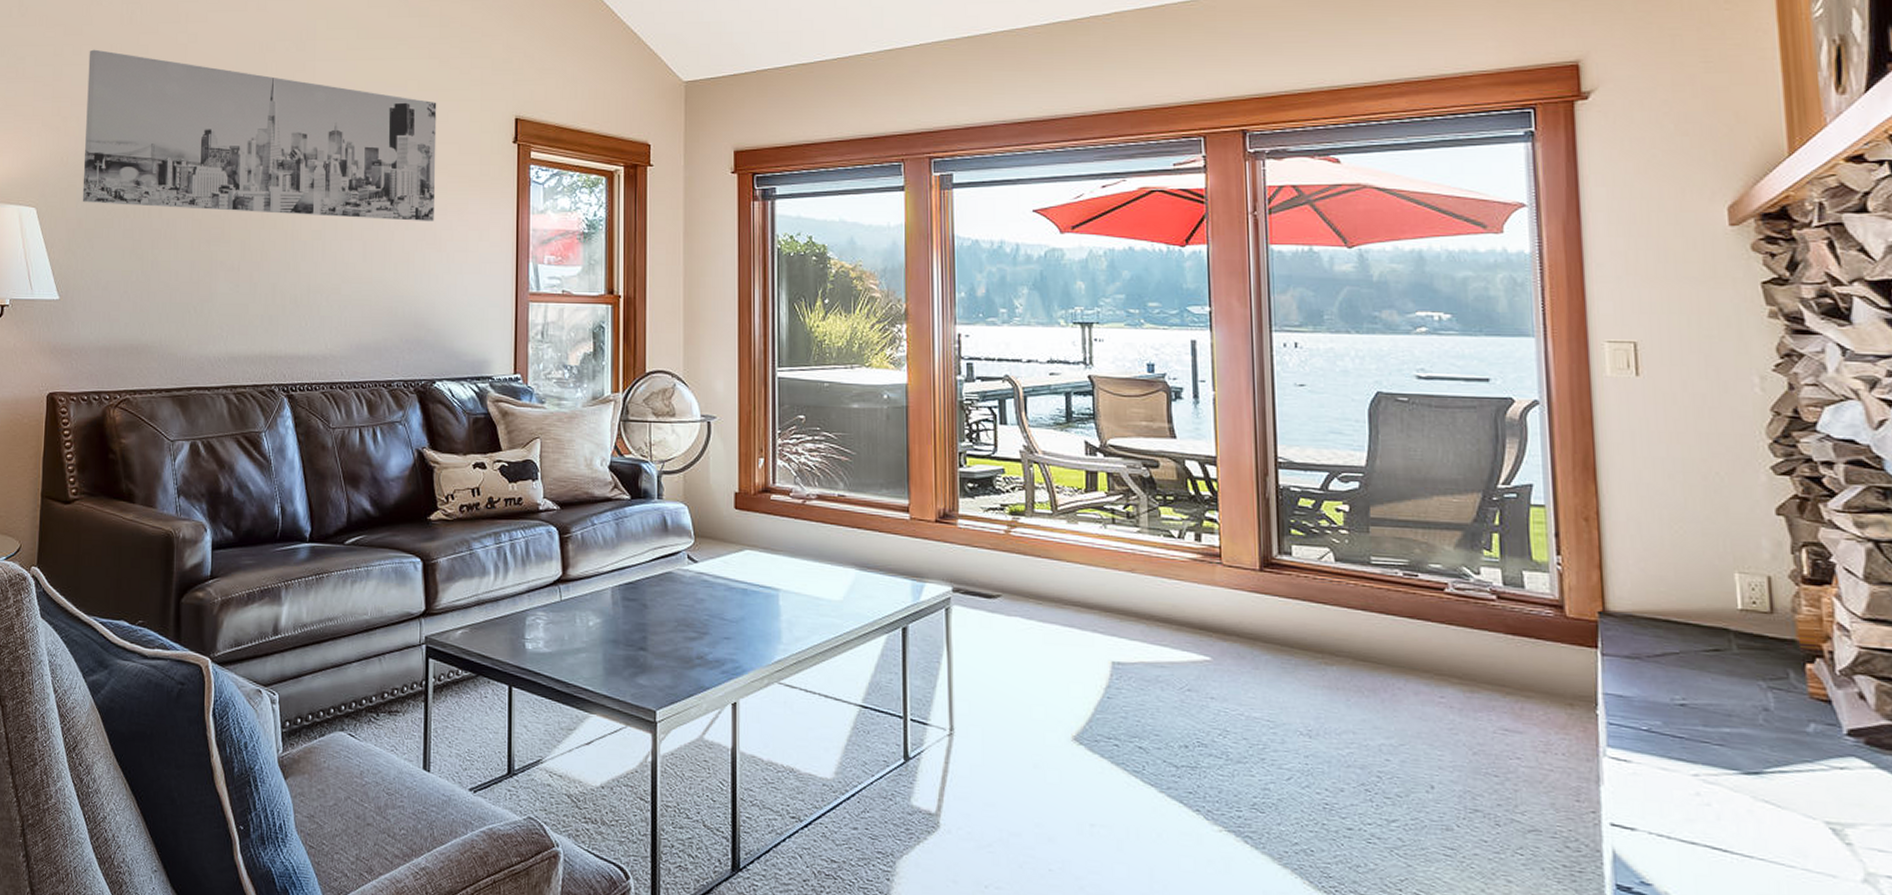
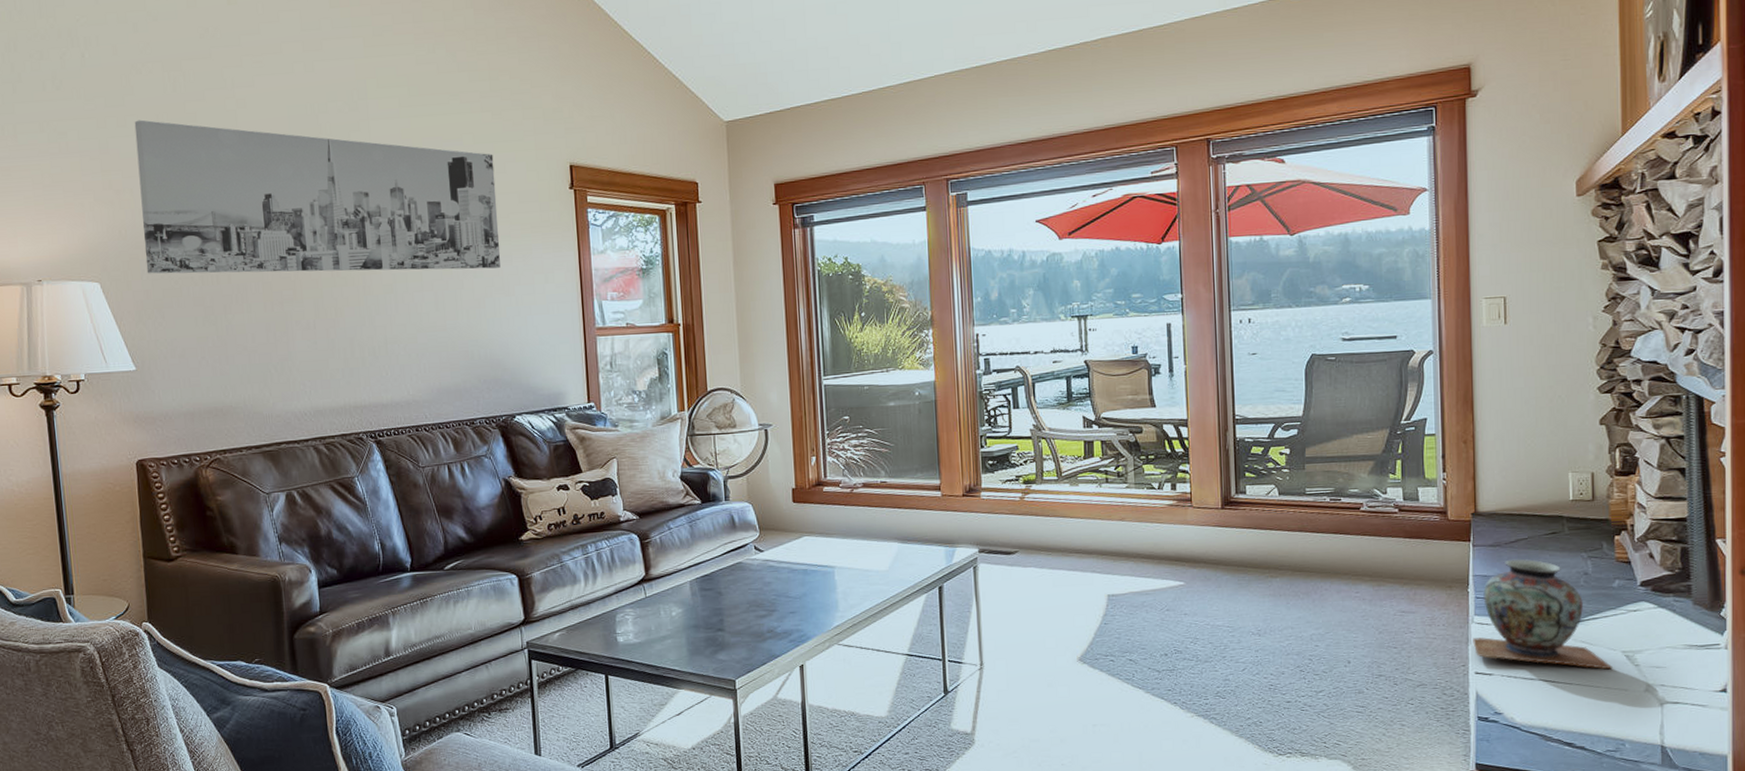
decorative vase: none [1605,678,1813,845] -> present [1473,559,1613,670]

